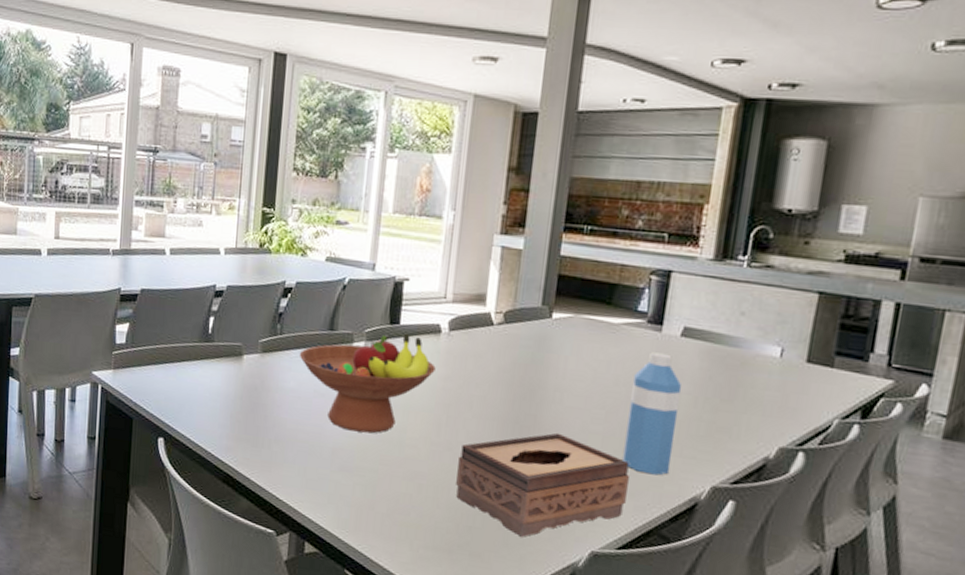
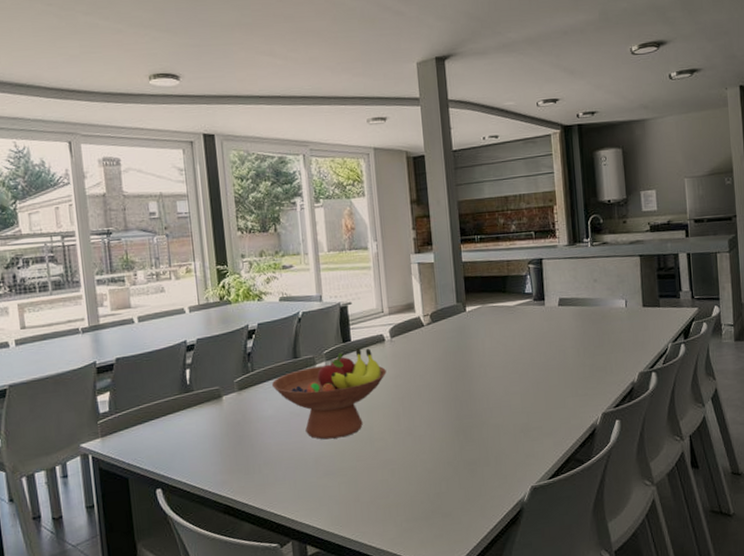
tissue box: present [456,432,629,537] -> none [419,400,547,490]
water bottle: present [623,352,682,476] -> none [533,321,572,415]

